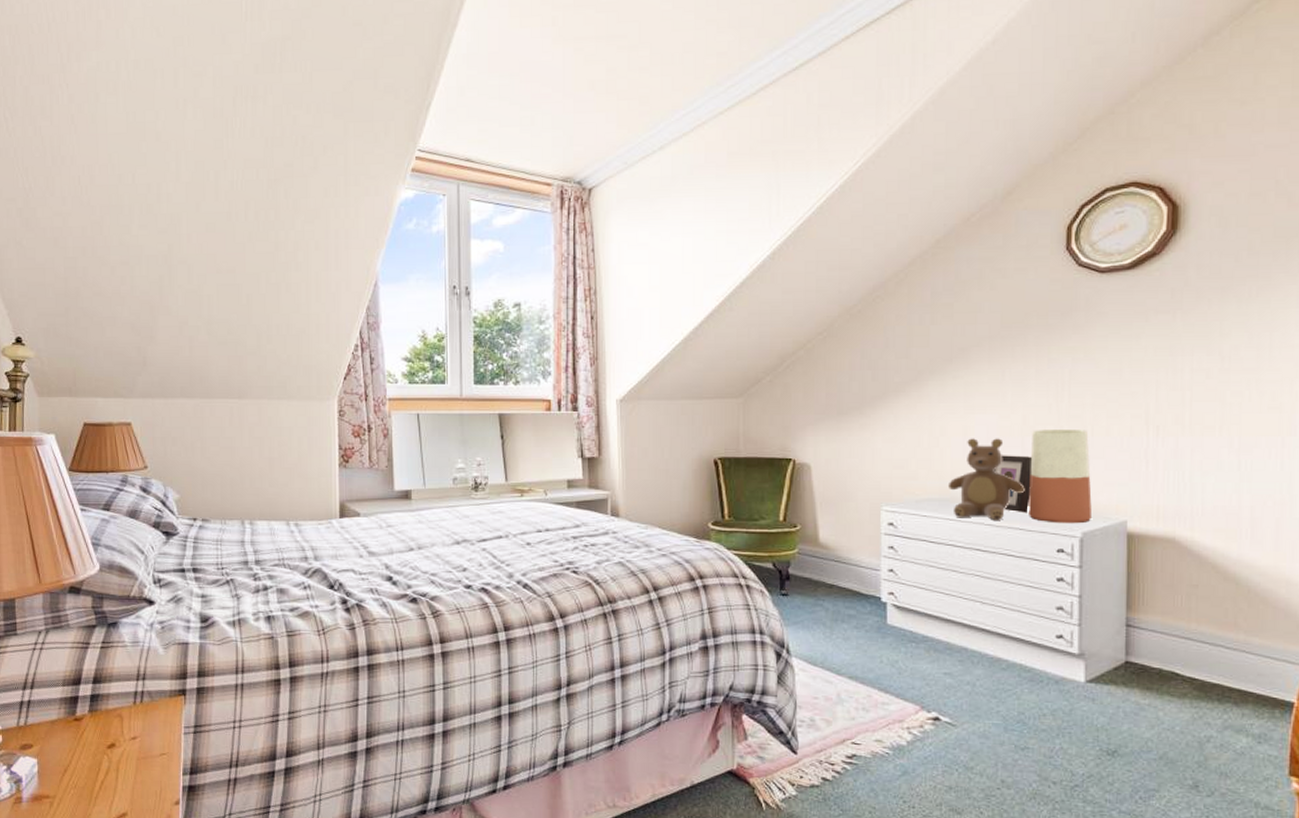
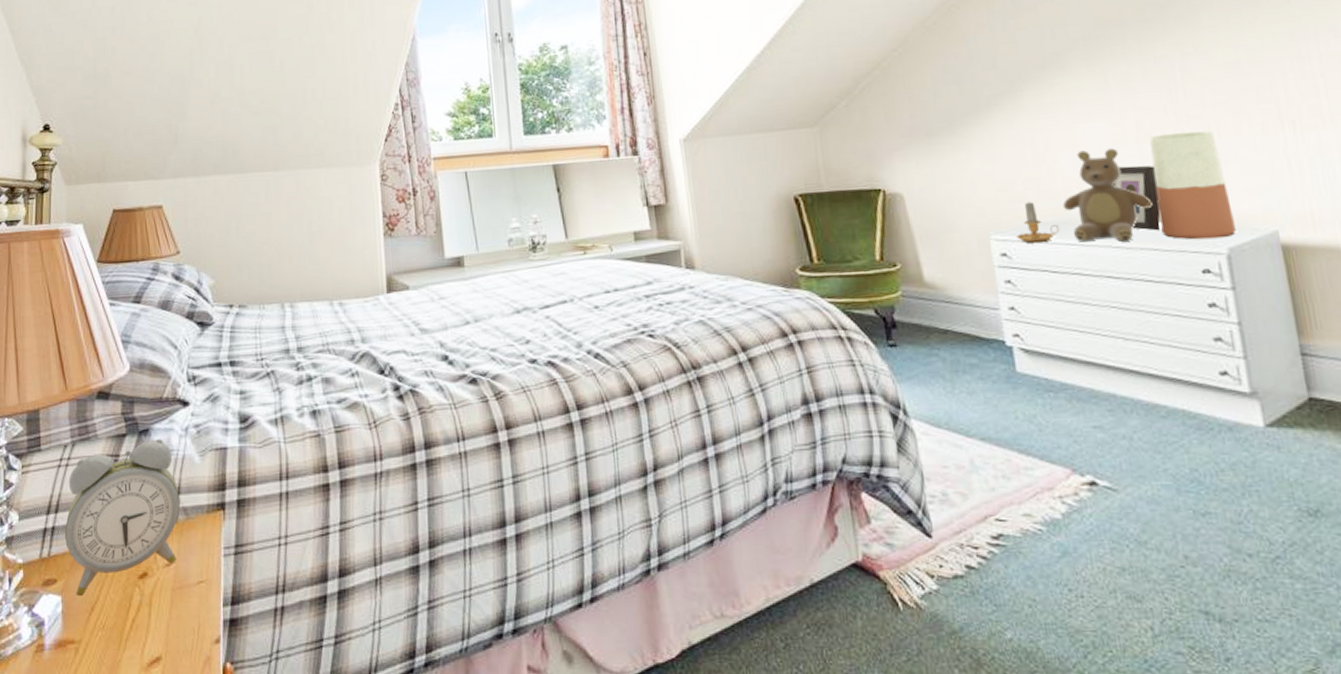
alarm clock: none [40,631,145,759] -> present [65,439,180,595]
candle: none [903,479,943,517] -> present [1016,201,1060,244]

